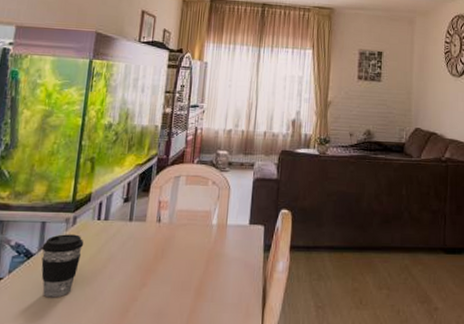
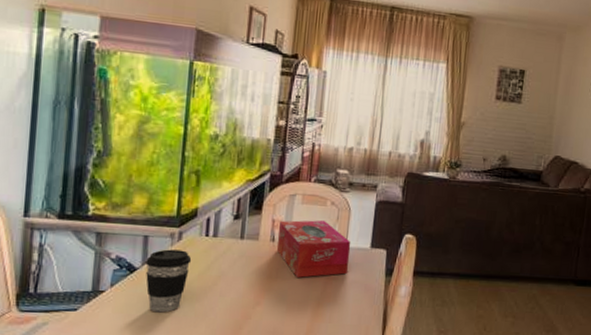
tissue box: none [163,200,231,257] -> present [277,220,351,278]

